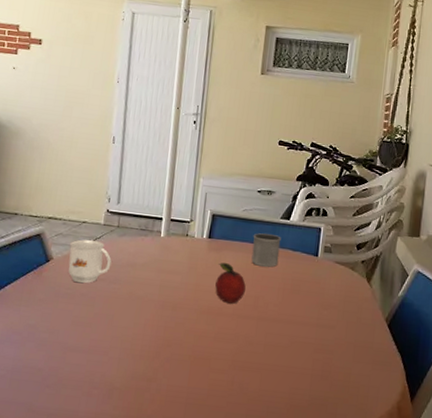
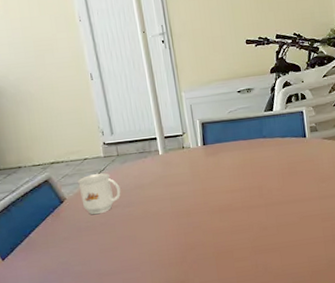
fruit: present [215,262,246,304] -> none [218,163,249,199]
mug: present [251,233,281,267] -> none [243,127,272,159]

